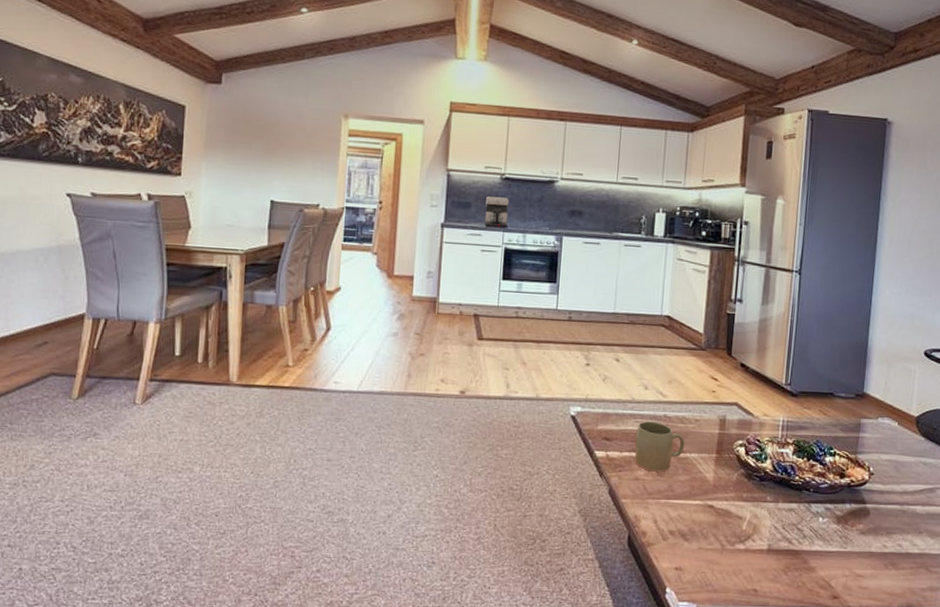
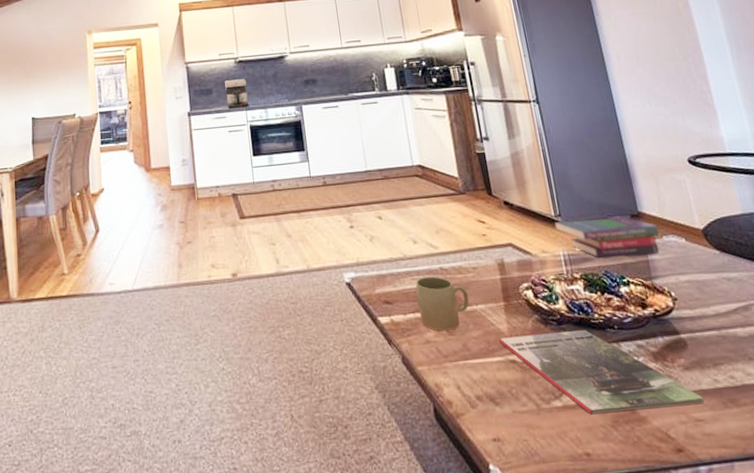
magazine: none [702,485,871,562] -> present [498,330,705,415]
books: none [782,390,877,432] -> present [554,216,660,258]

